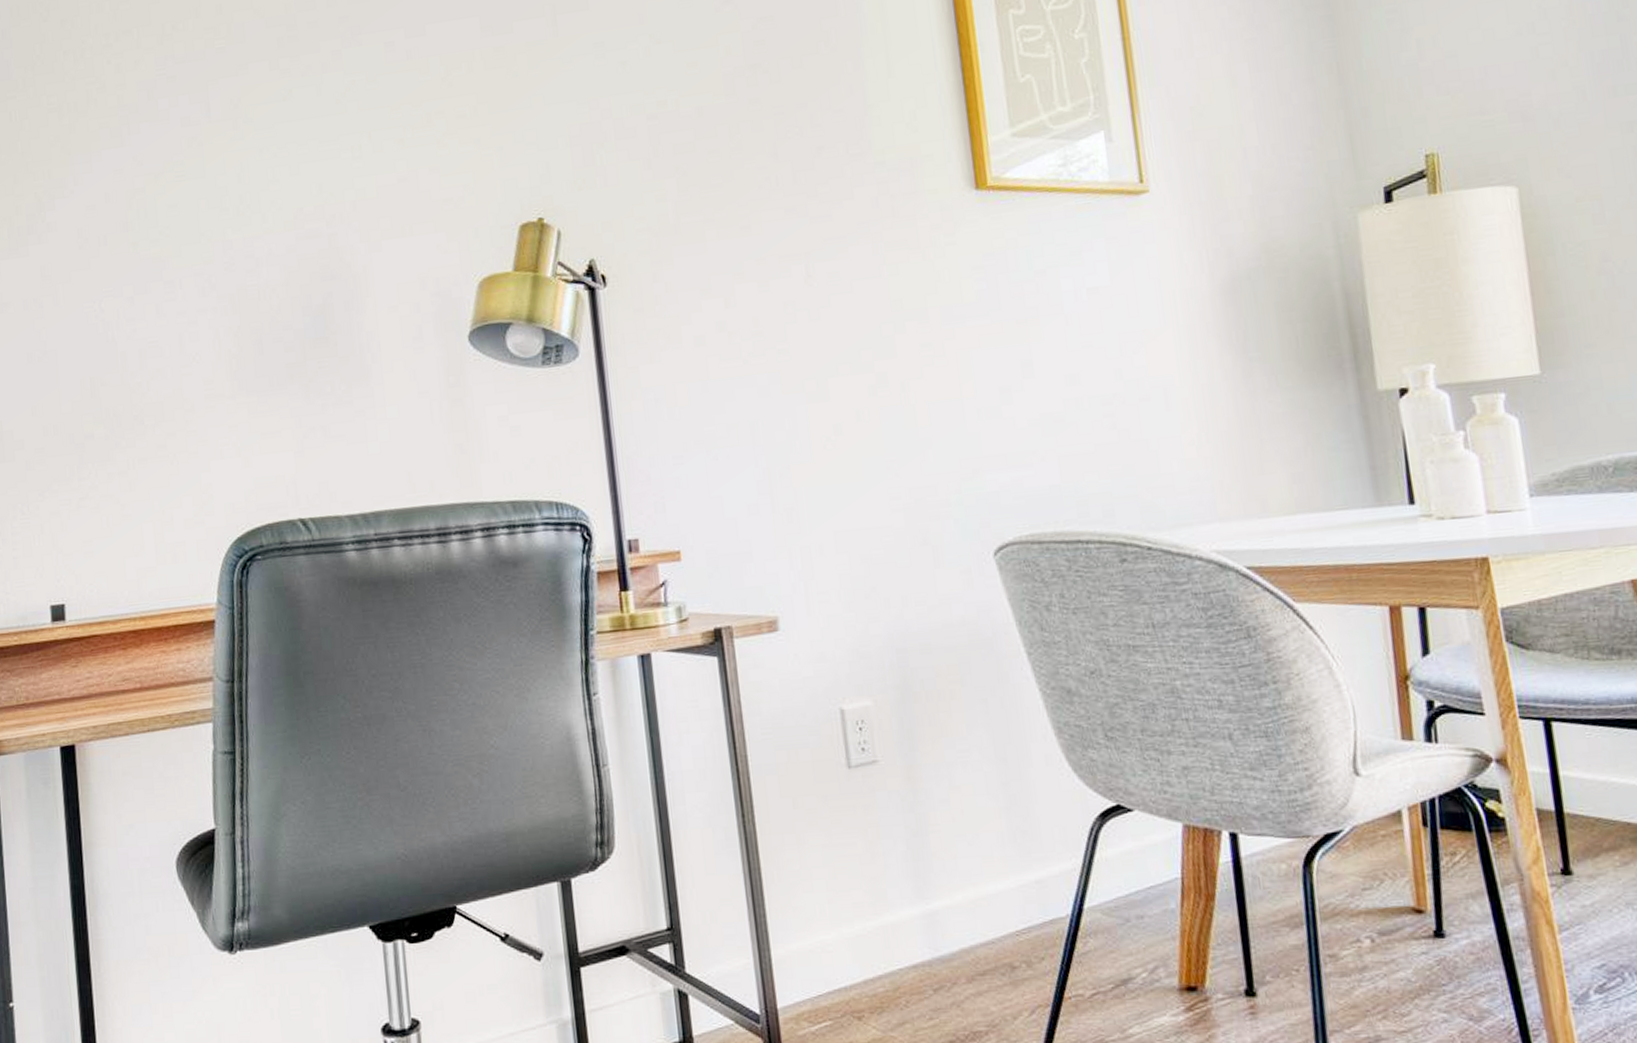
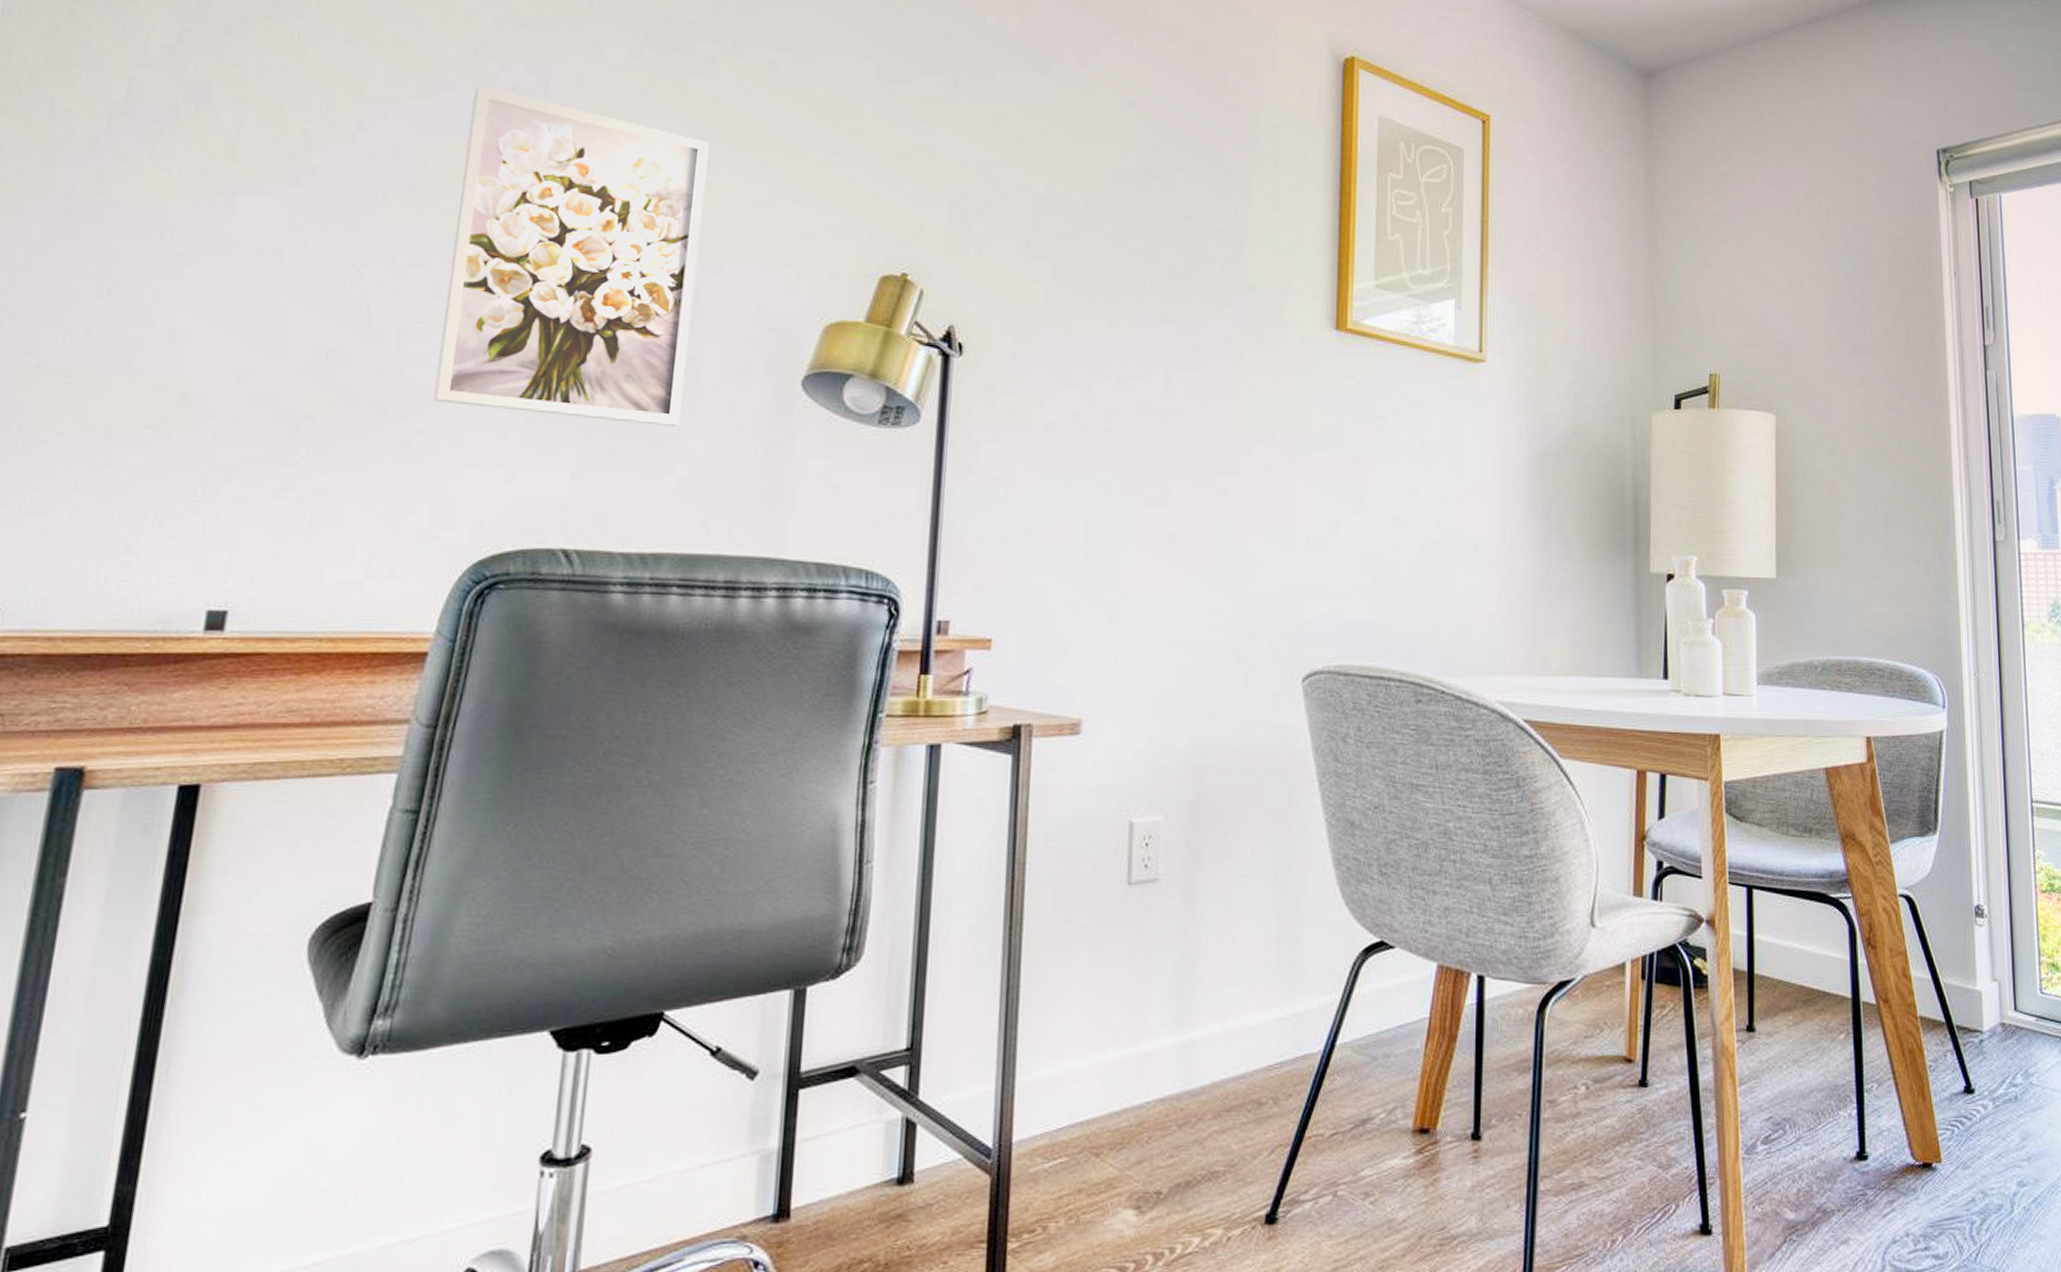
wall art: none [154,123,373,408] -> present [433,84,709,426]

